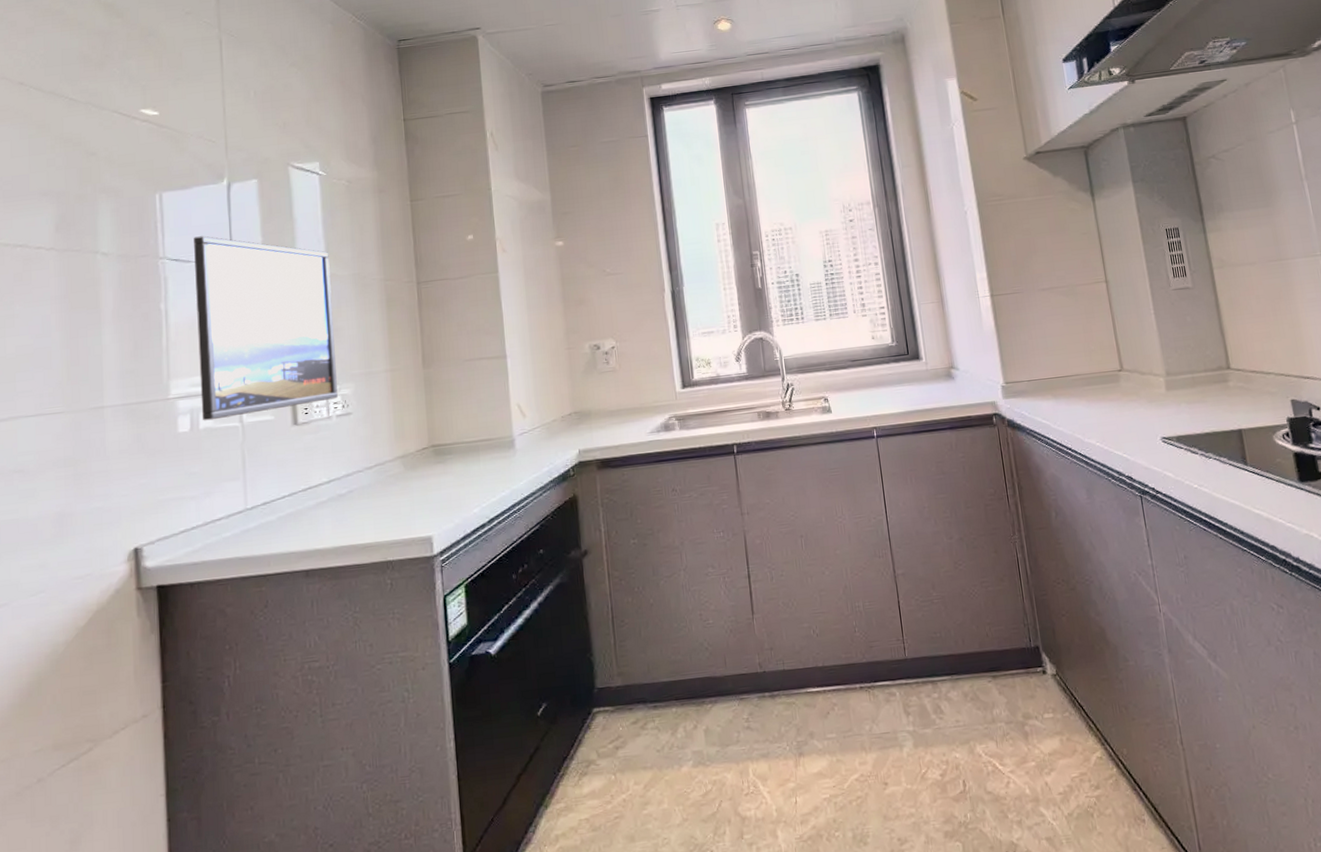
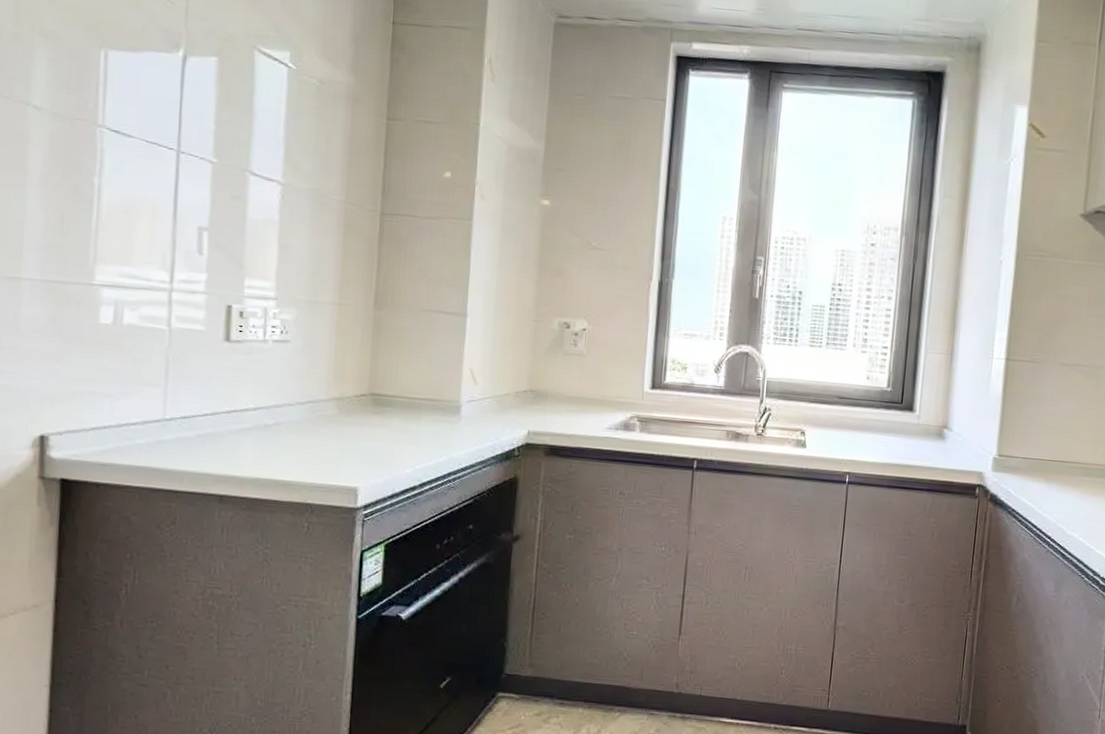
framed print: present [194,236,338,421] -> none [126,109,288,322]

